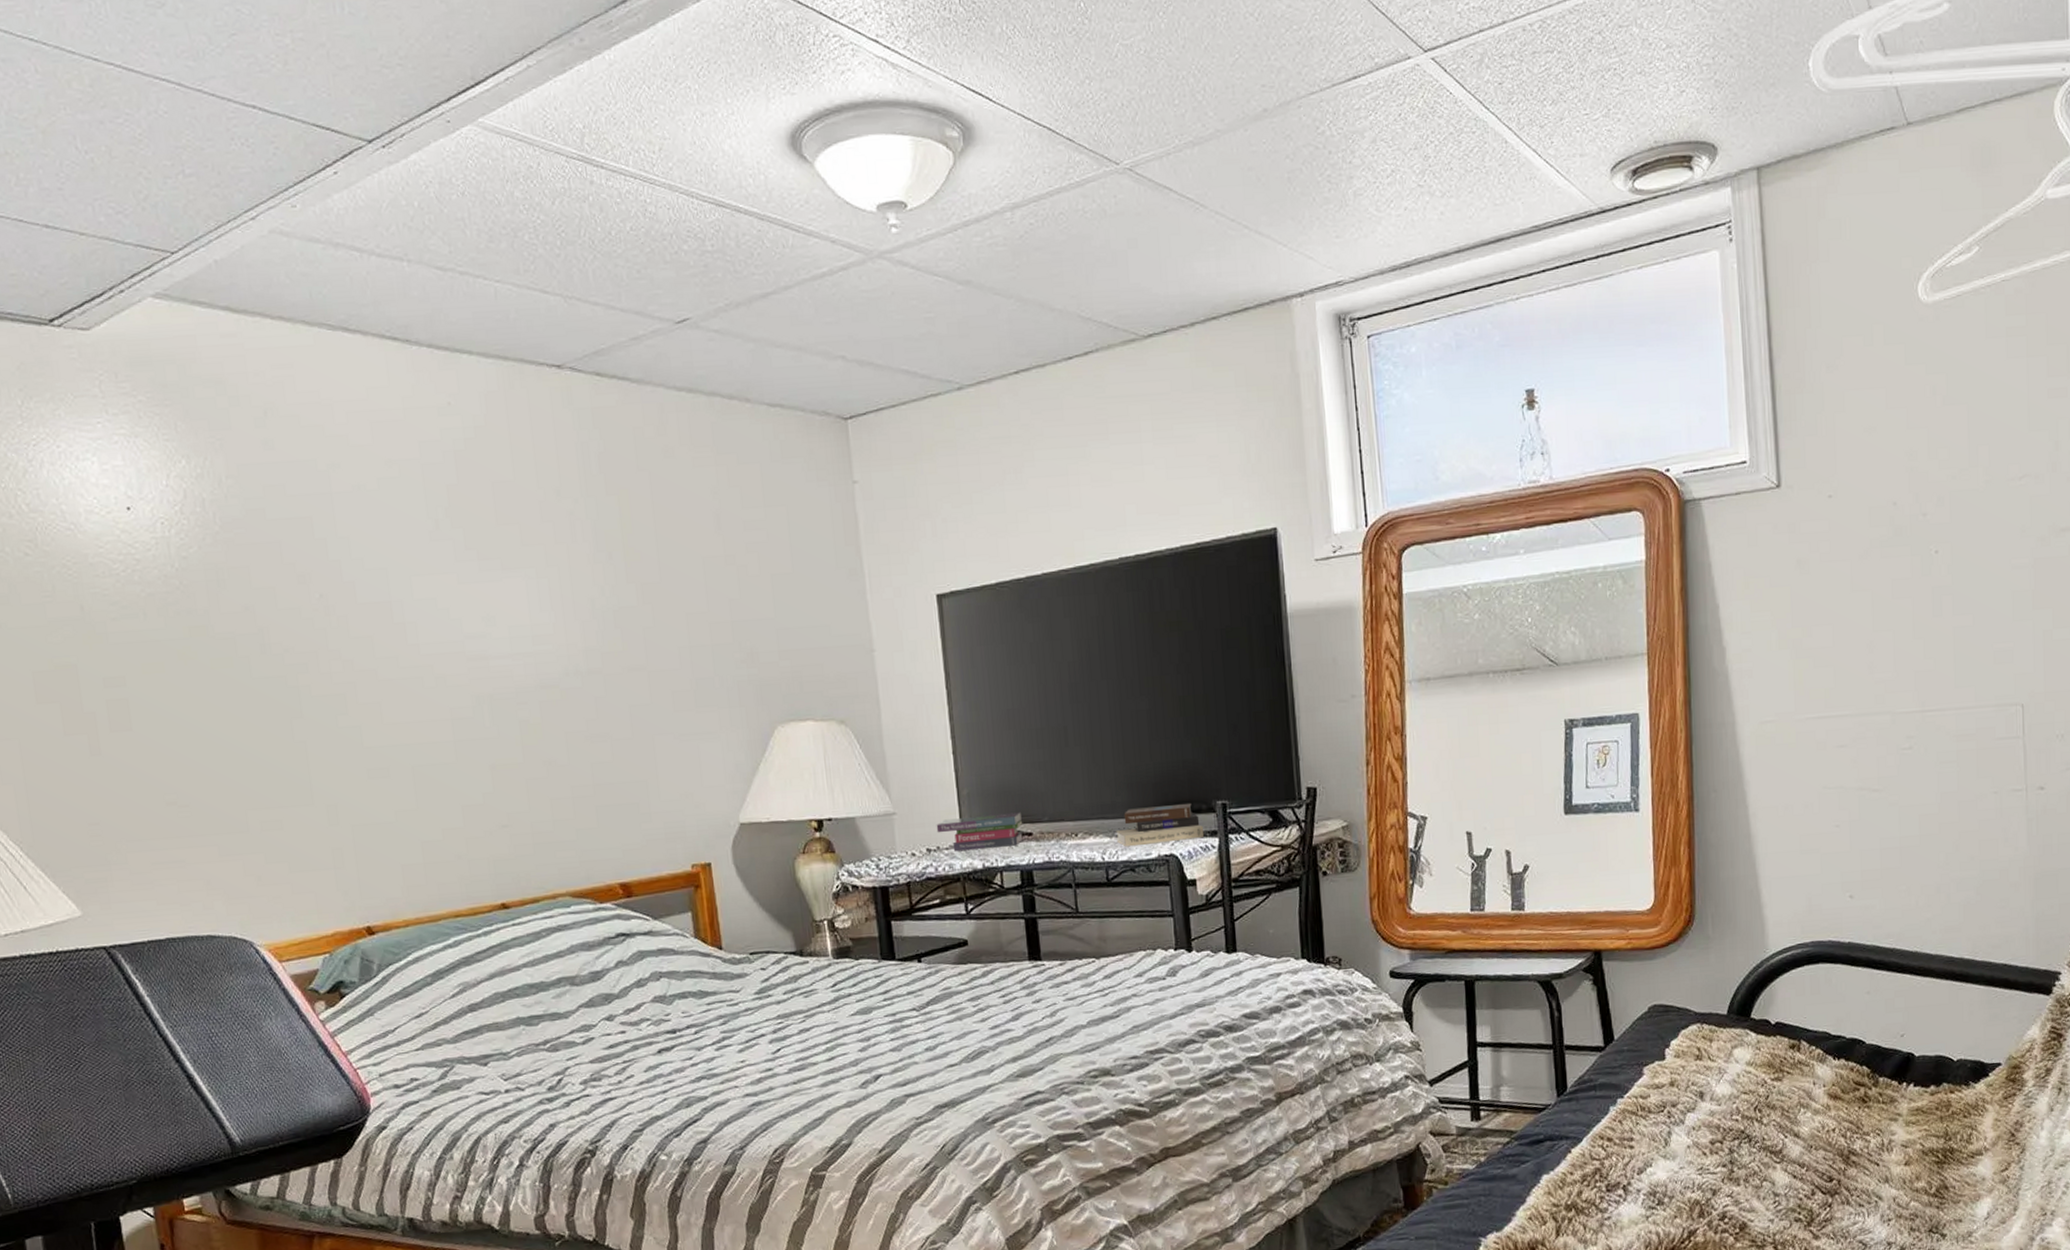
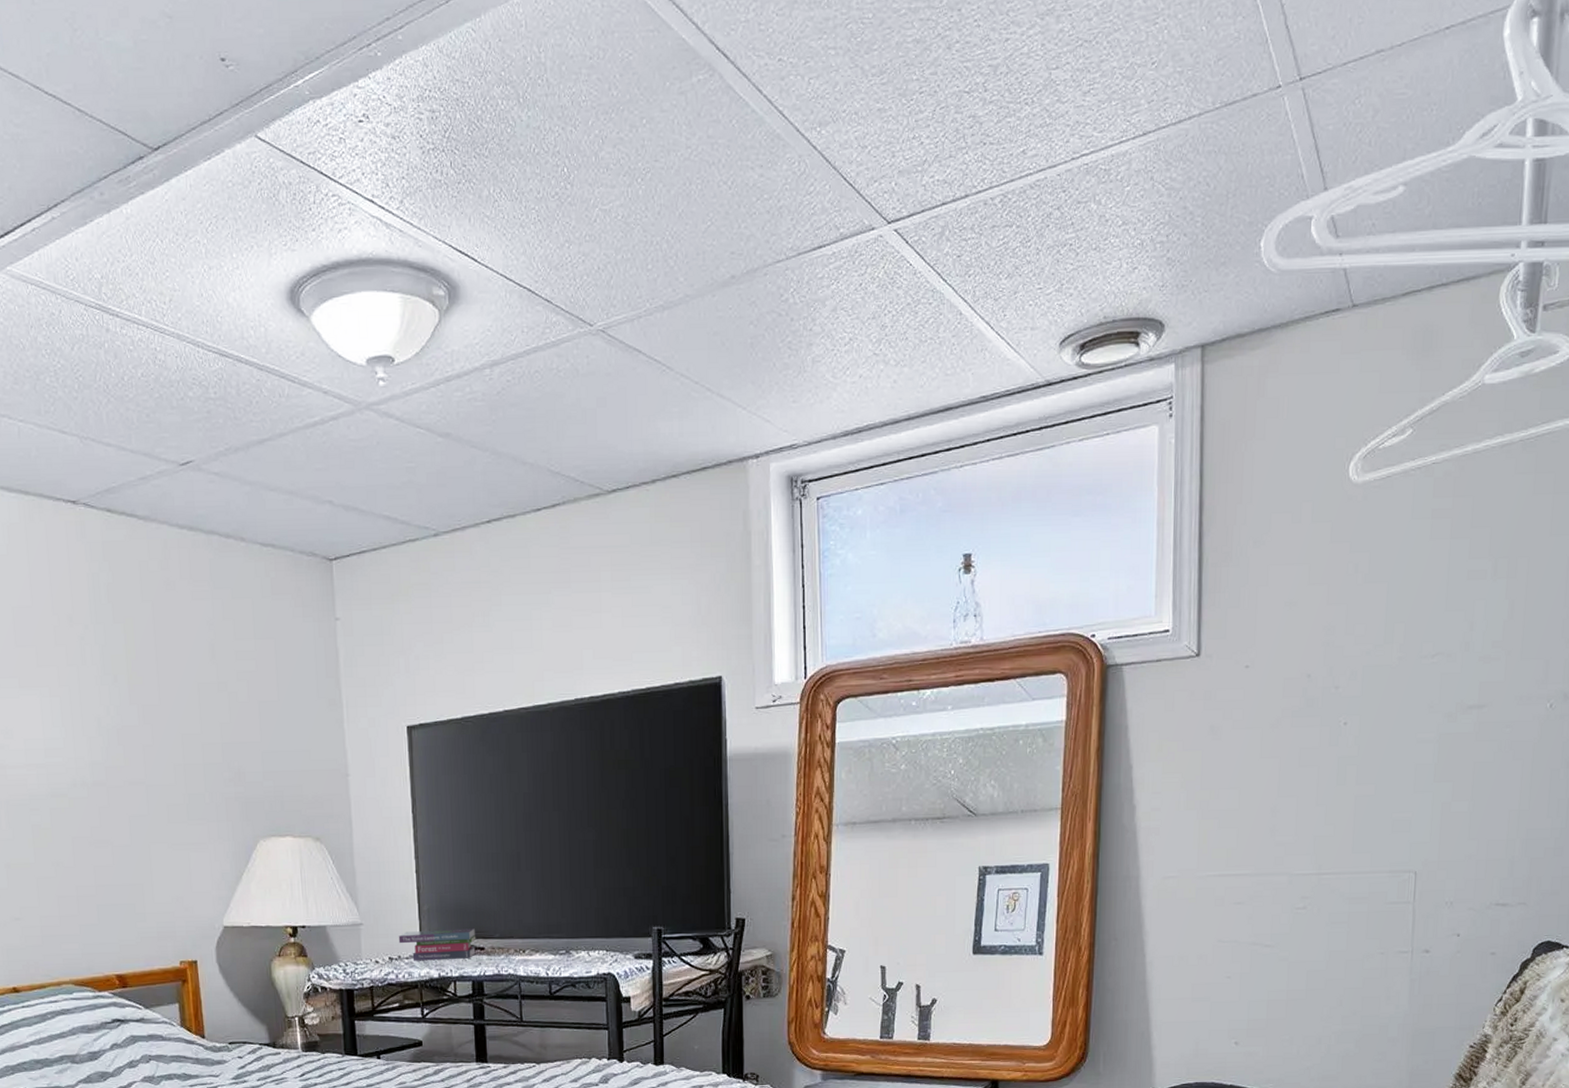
books: present [1116,802,1205,847] -> none [560,927,640,965]

